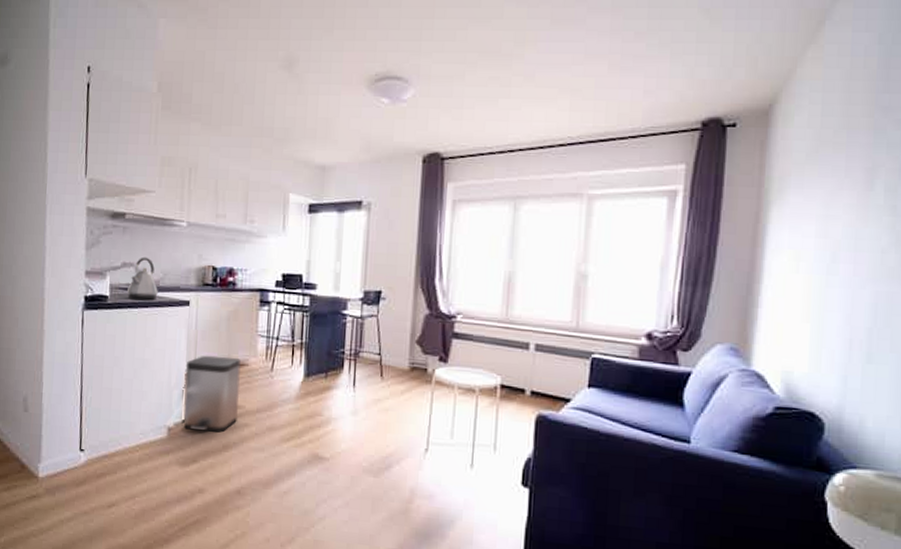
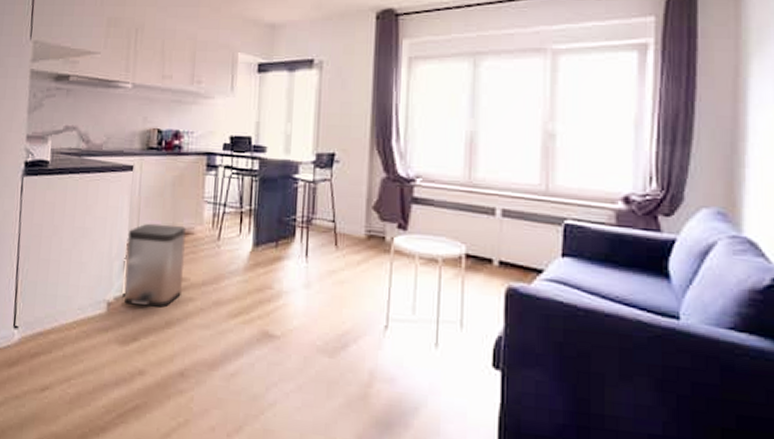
kettle: present [126,256,158,301] -> none [68,120,101,166]

